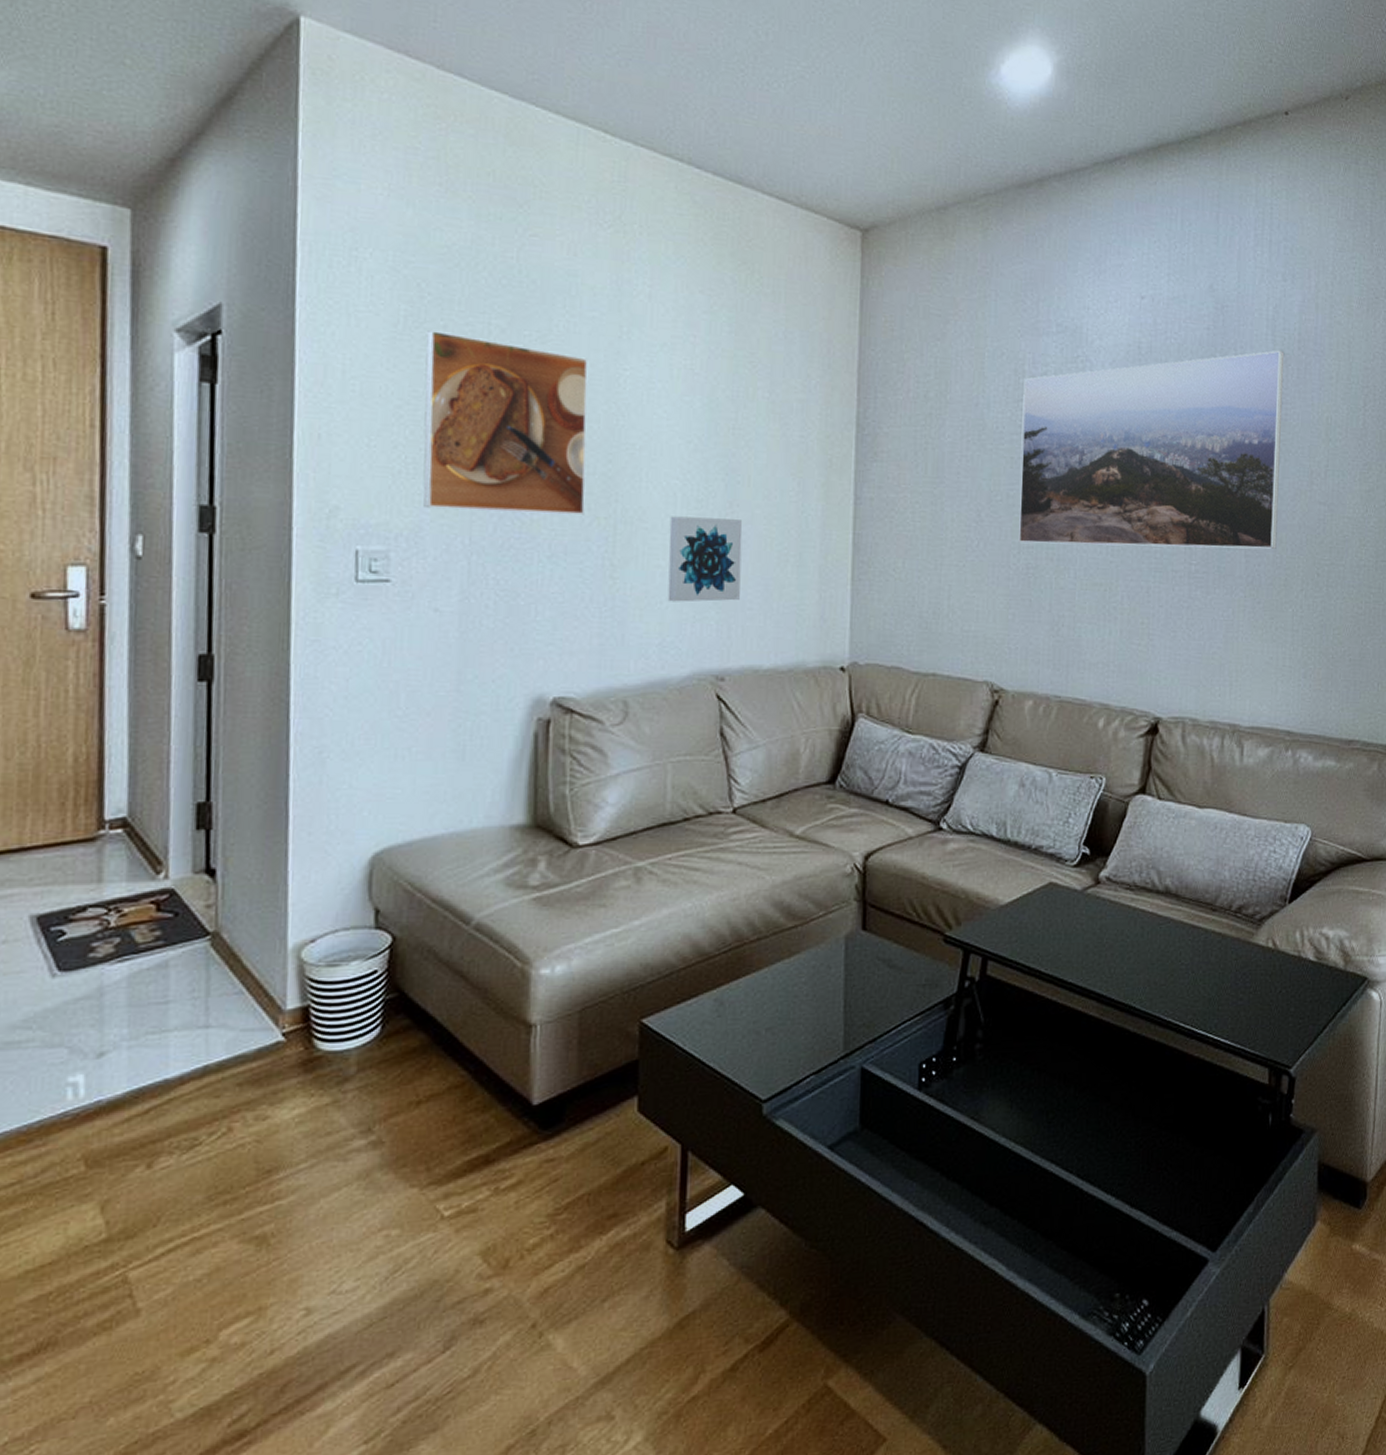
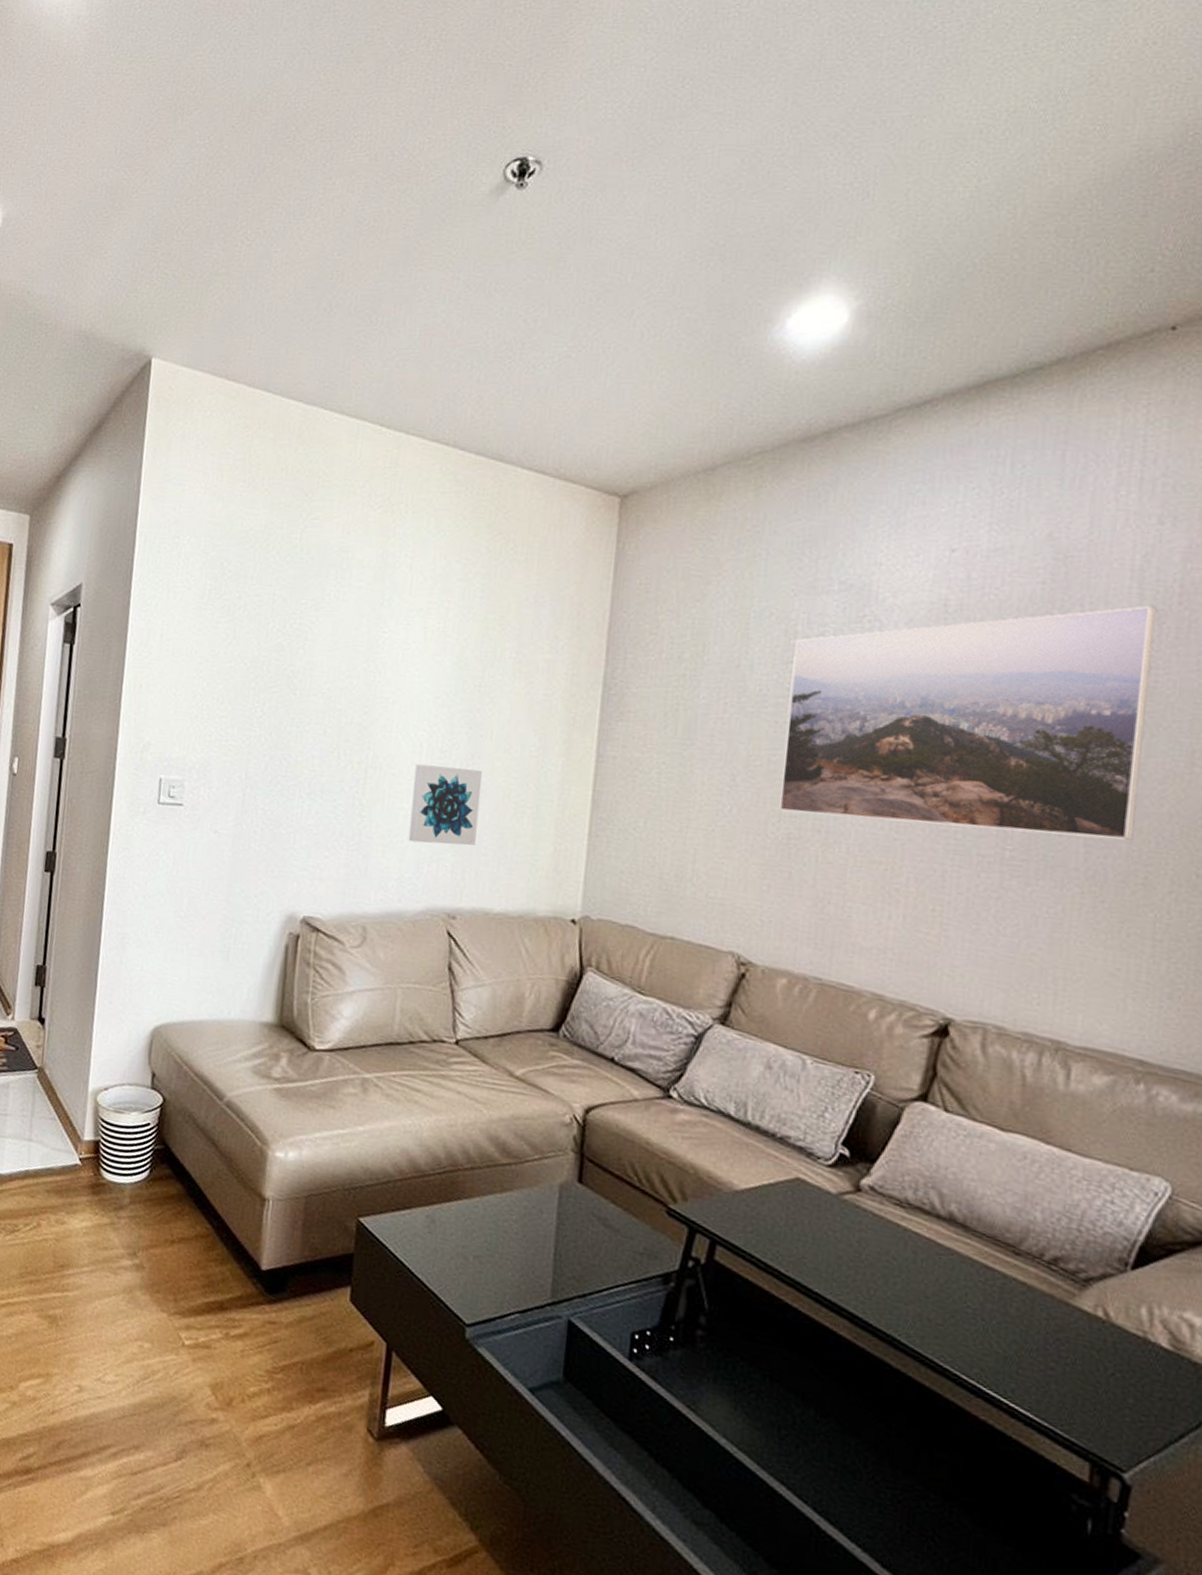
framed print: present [423,329,589,516] -> none [212,600,353,760]

